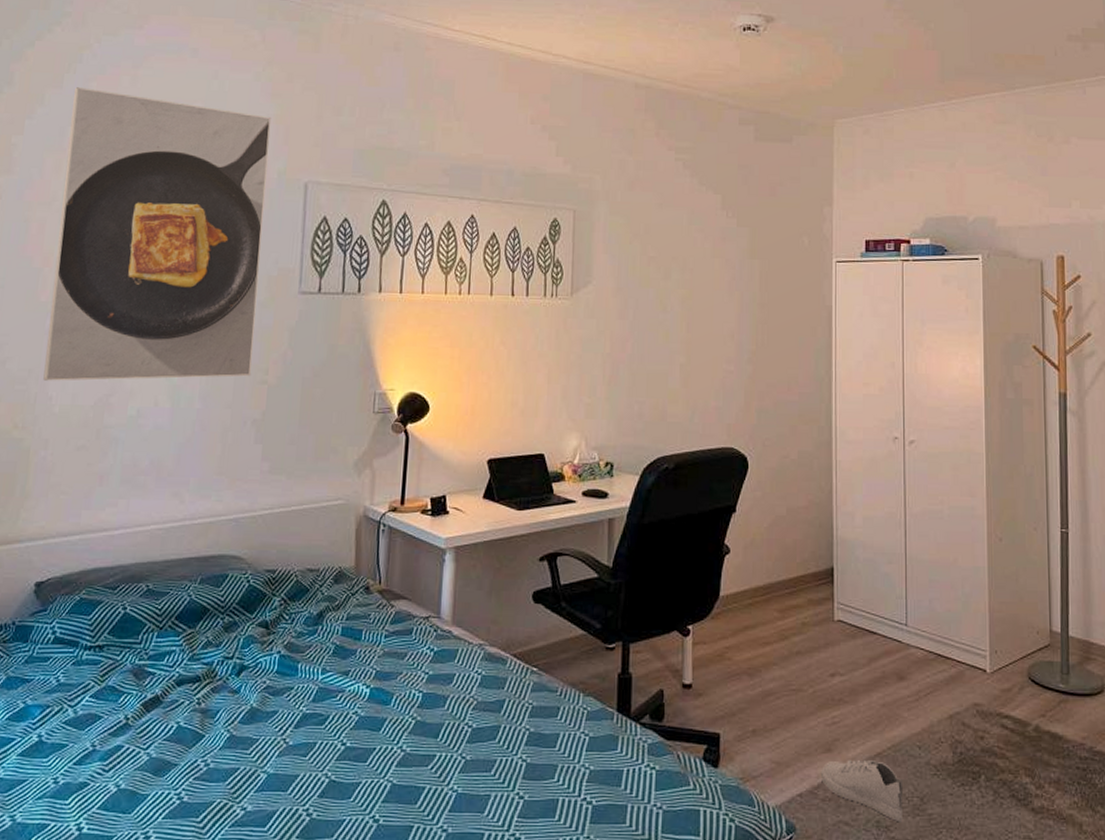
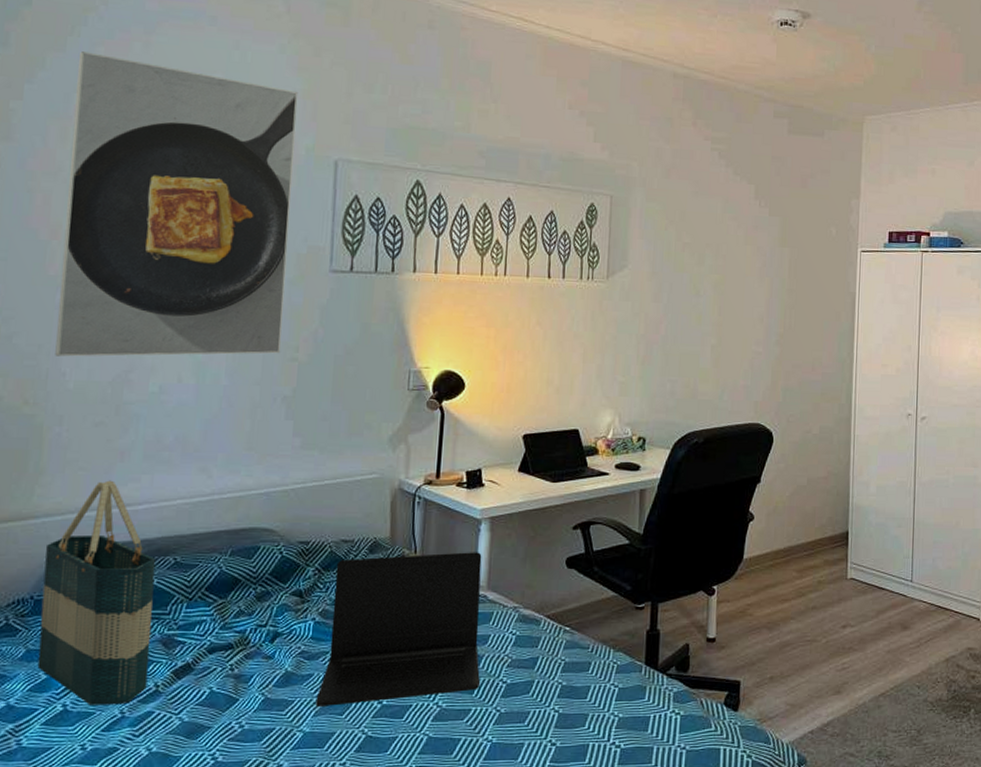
tote bag: none [16,504,130,737] -> present [37,480,156,705]
laptop: none [279,583,447,746] -> present [315,552,482,707]
shoe: present [820,760,902,823] -> none [830,700,902,752]

